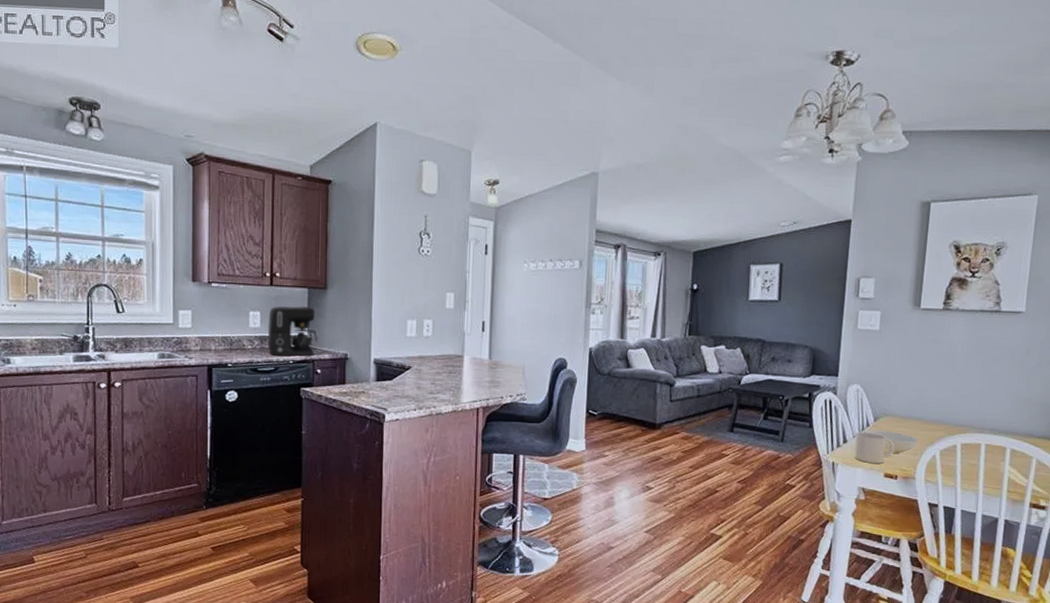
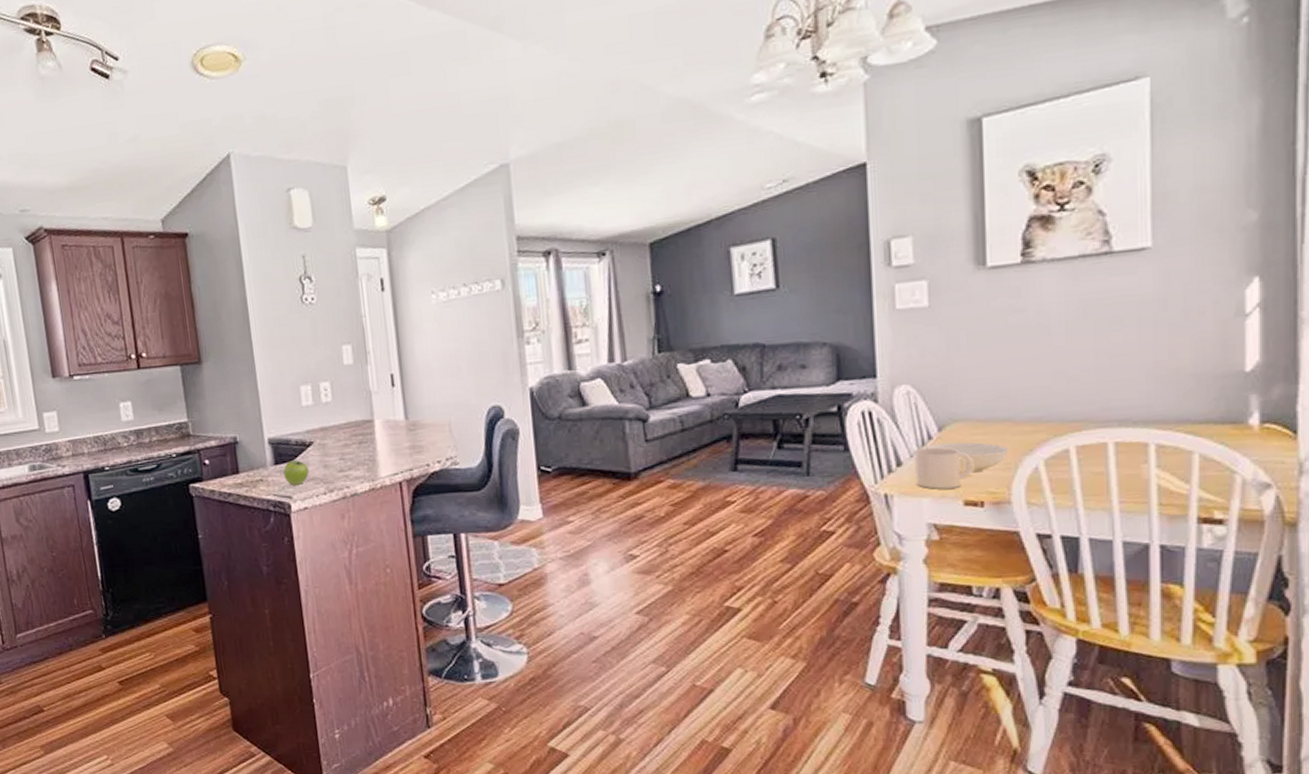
coffee maker: present [267,305,317,357] -> none [141,387,200,451]
fruit: none [383,379,404,400] -> present [283,460,309,485]

